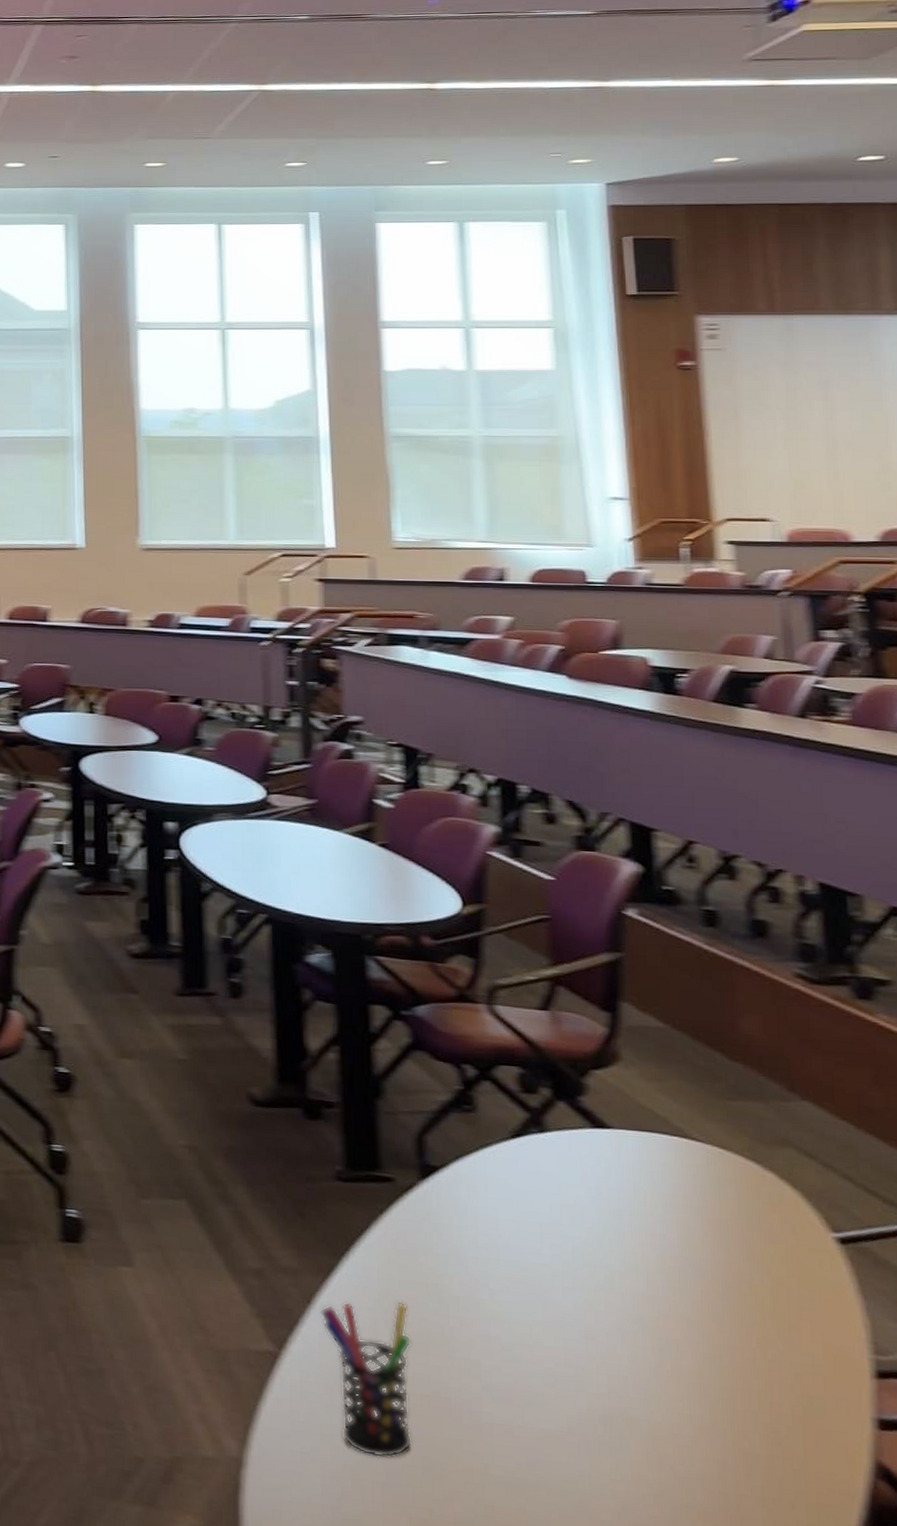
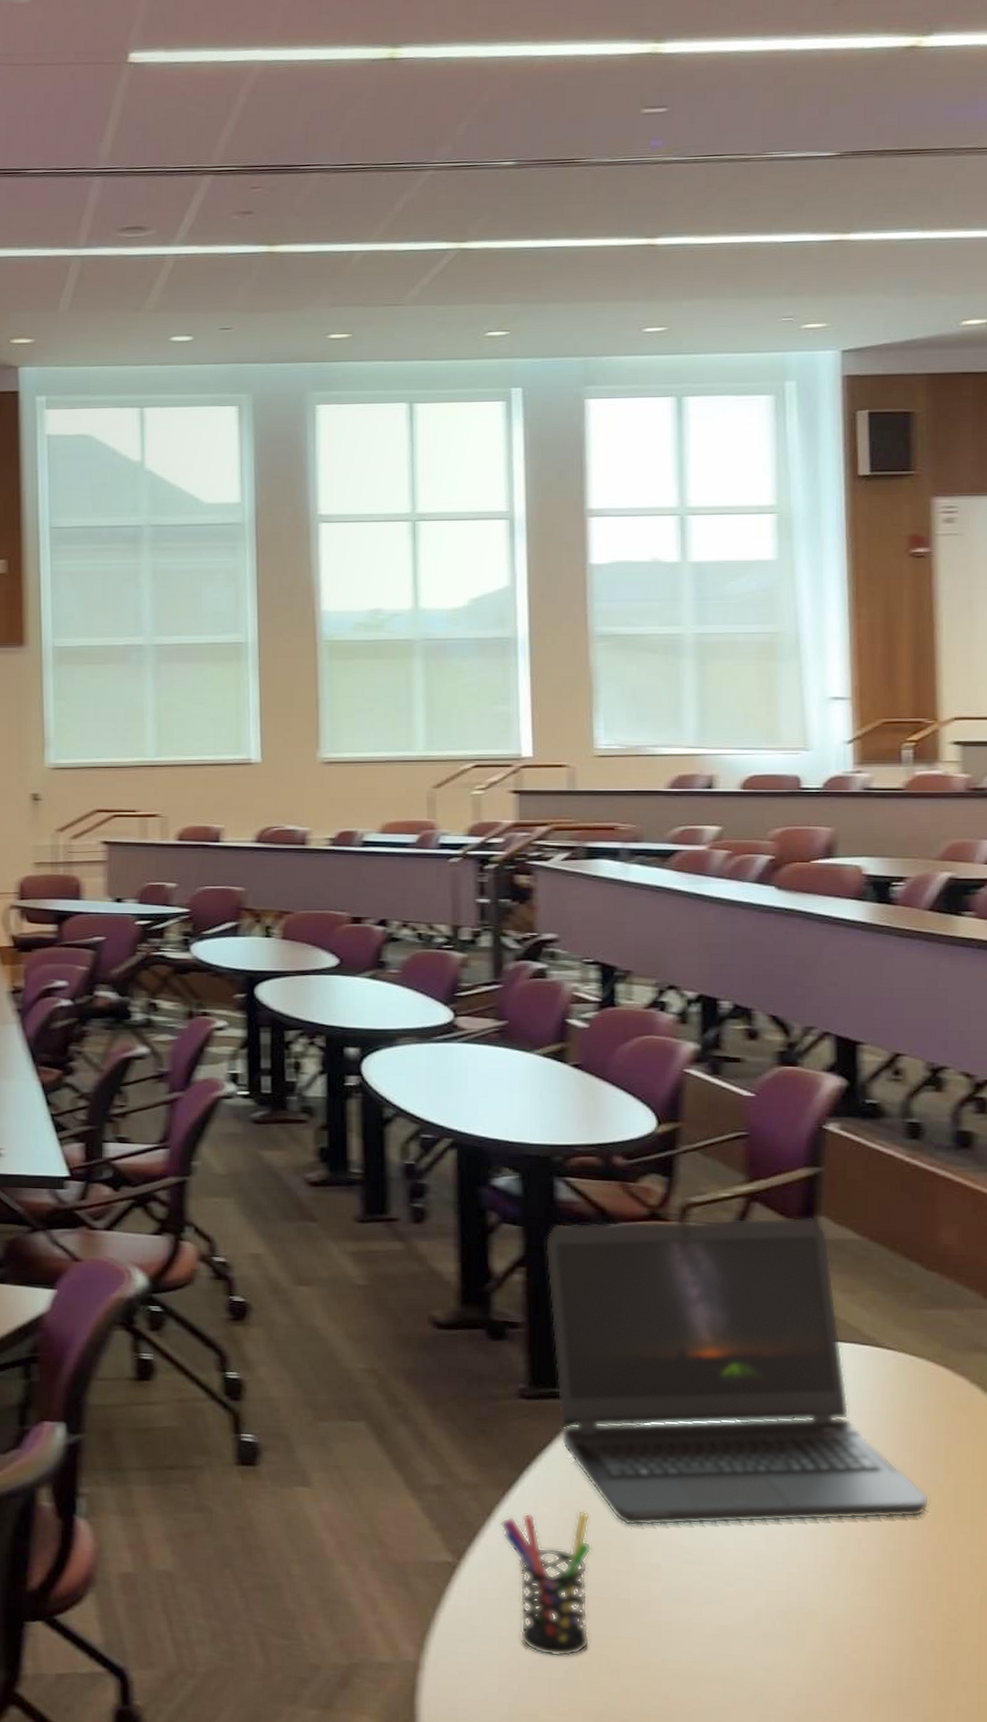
laptop computer: none [357,1002,747,1320] -> present [544,1217,930,1526]

